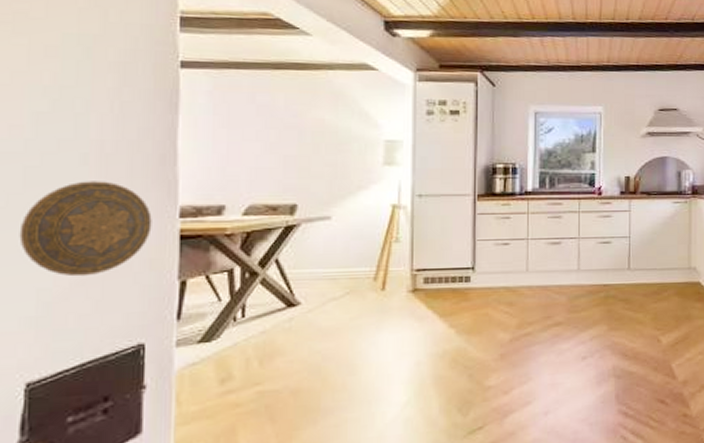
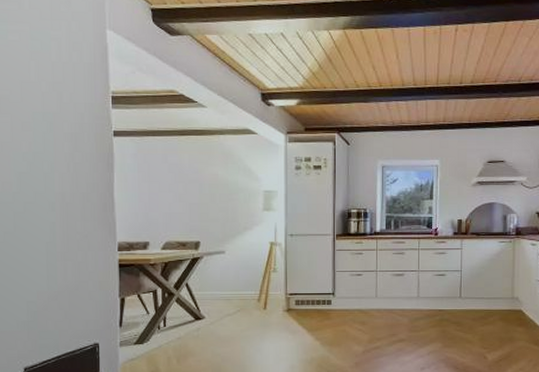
decorative plate: present [19,181,152,277] -> none [13,223,100,293]

